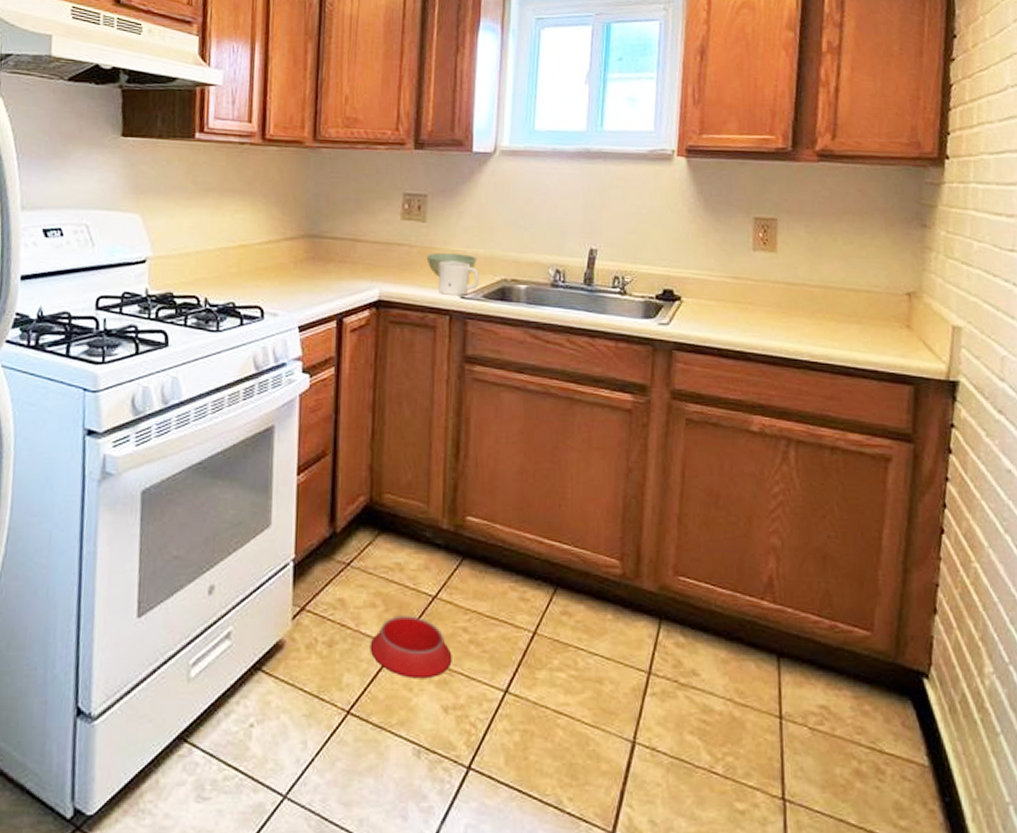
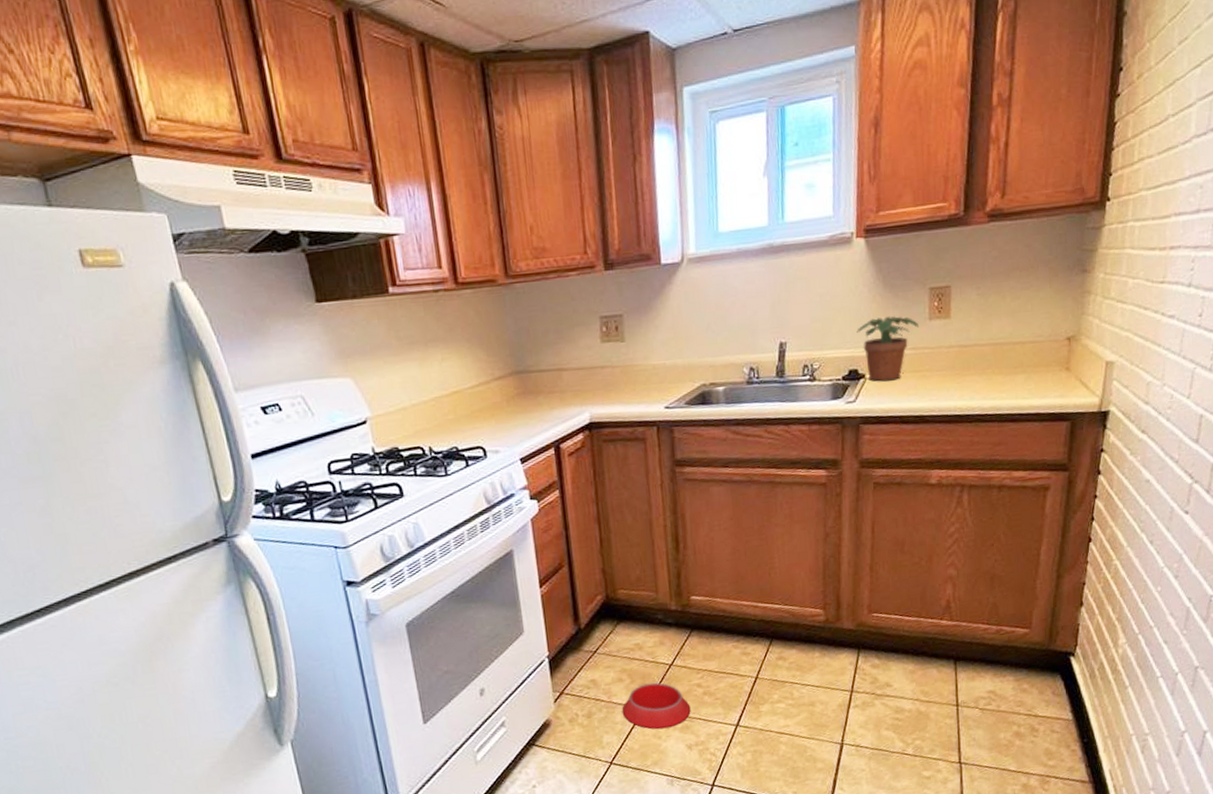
bowl: present [426,253,478,277] -> none [629,366,677,392]
mug: present [439,260,479,297] -> none [641,374,681,408]
potted plant: none [674,239,741,308] -> present [857,316,918,381]

